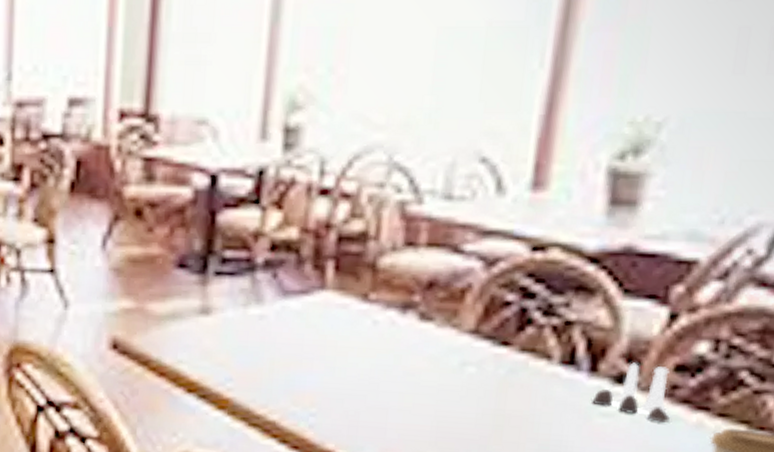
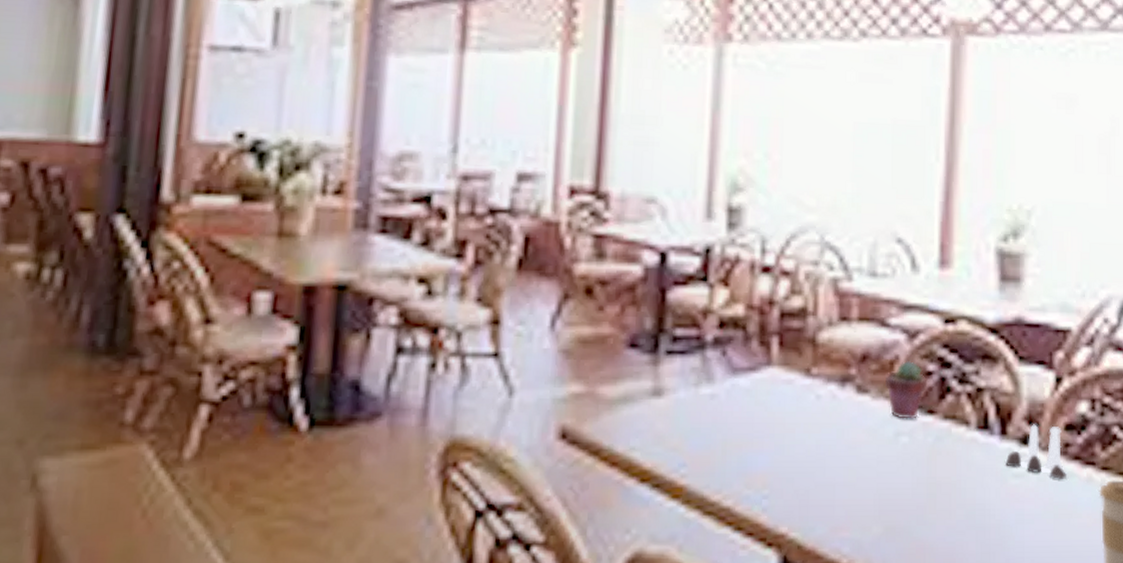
potted succulent: none [453,289,505,350] -> present [884,361,928,419]

